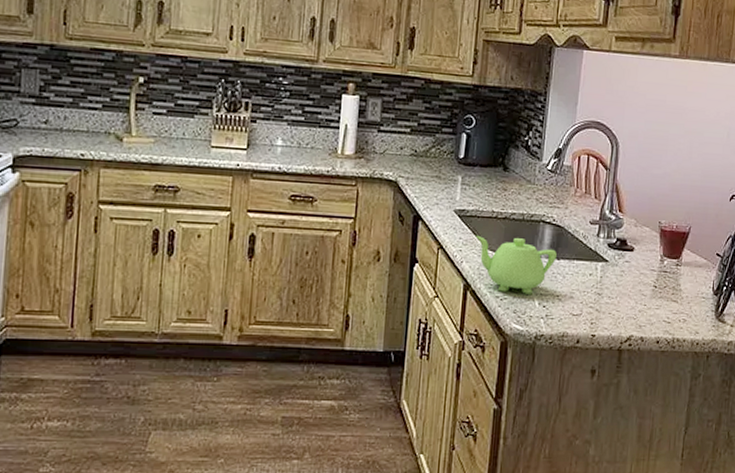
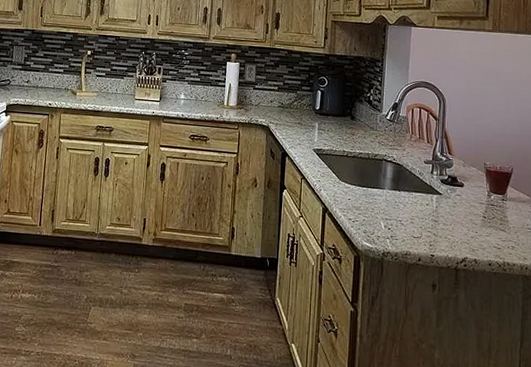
teapot: present [475,235,557,294] -> none [330,169,398,219]

